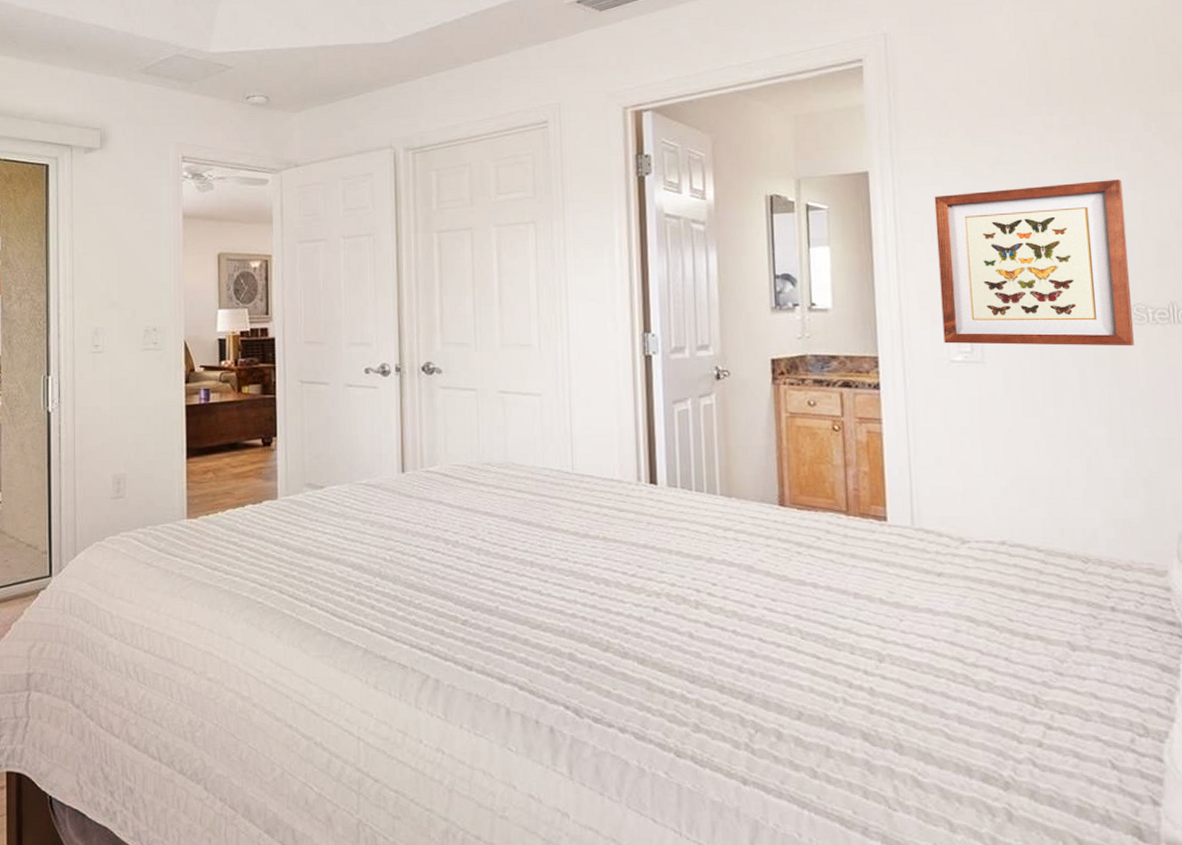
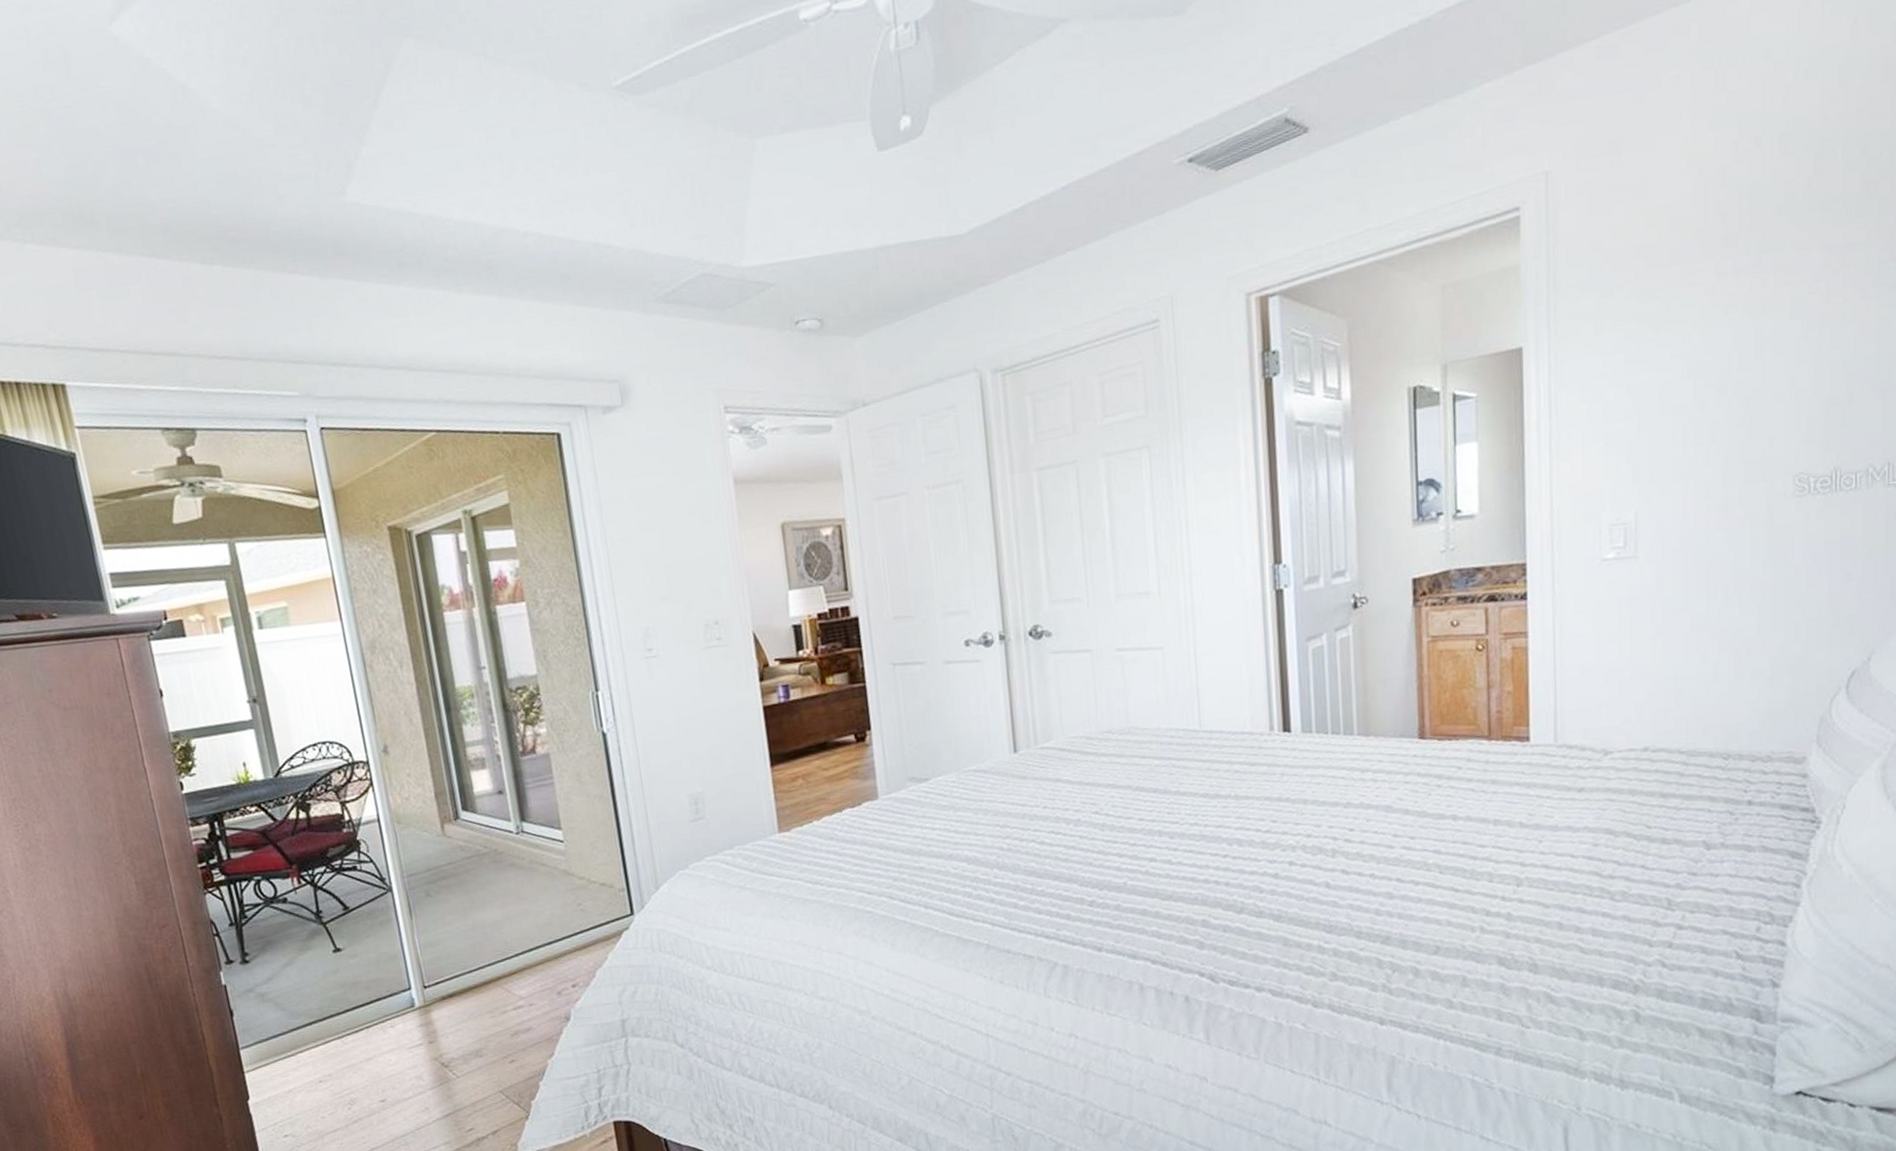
wall art: present [934,178,1134,346] -> none [1593,329,1795,541]

